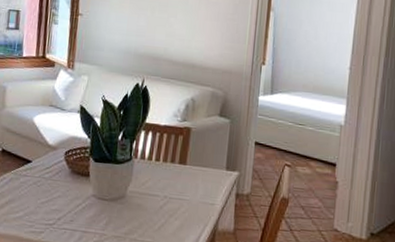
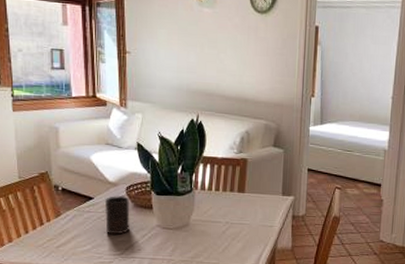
cup: none [40,160,68,203] -> present [104,195,130,235]

